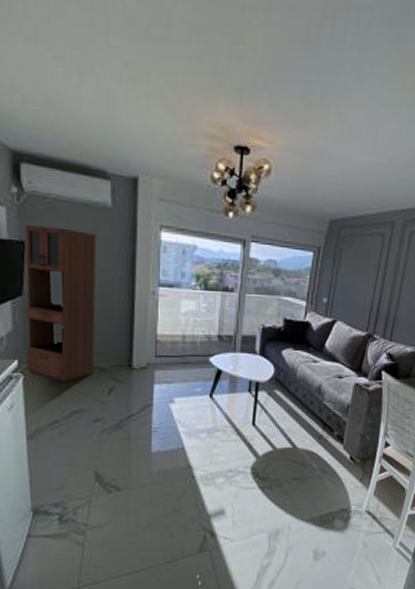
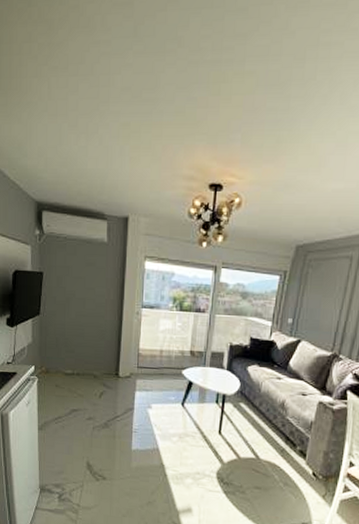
cabinet: present [24,224,97,382] -> none [40,258,95,385]

